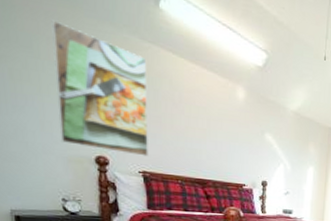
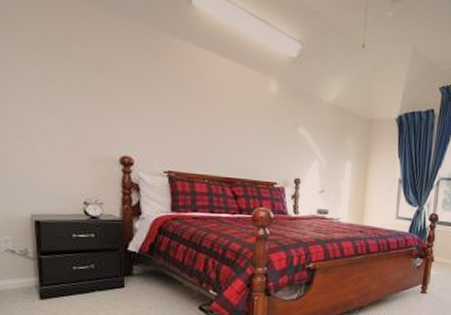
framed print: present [51,19,148,157] -> none [85,22,176,155]

